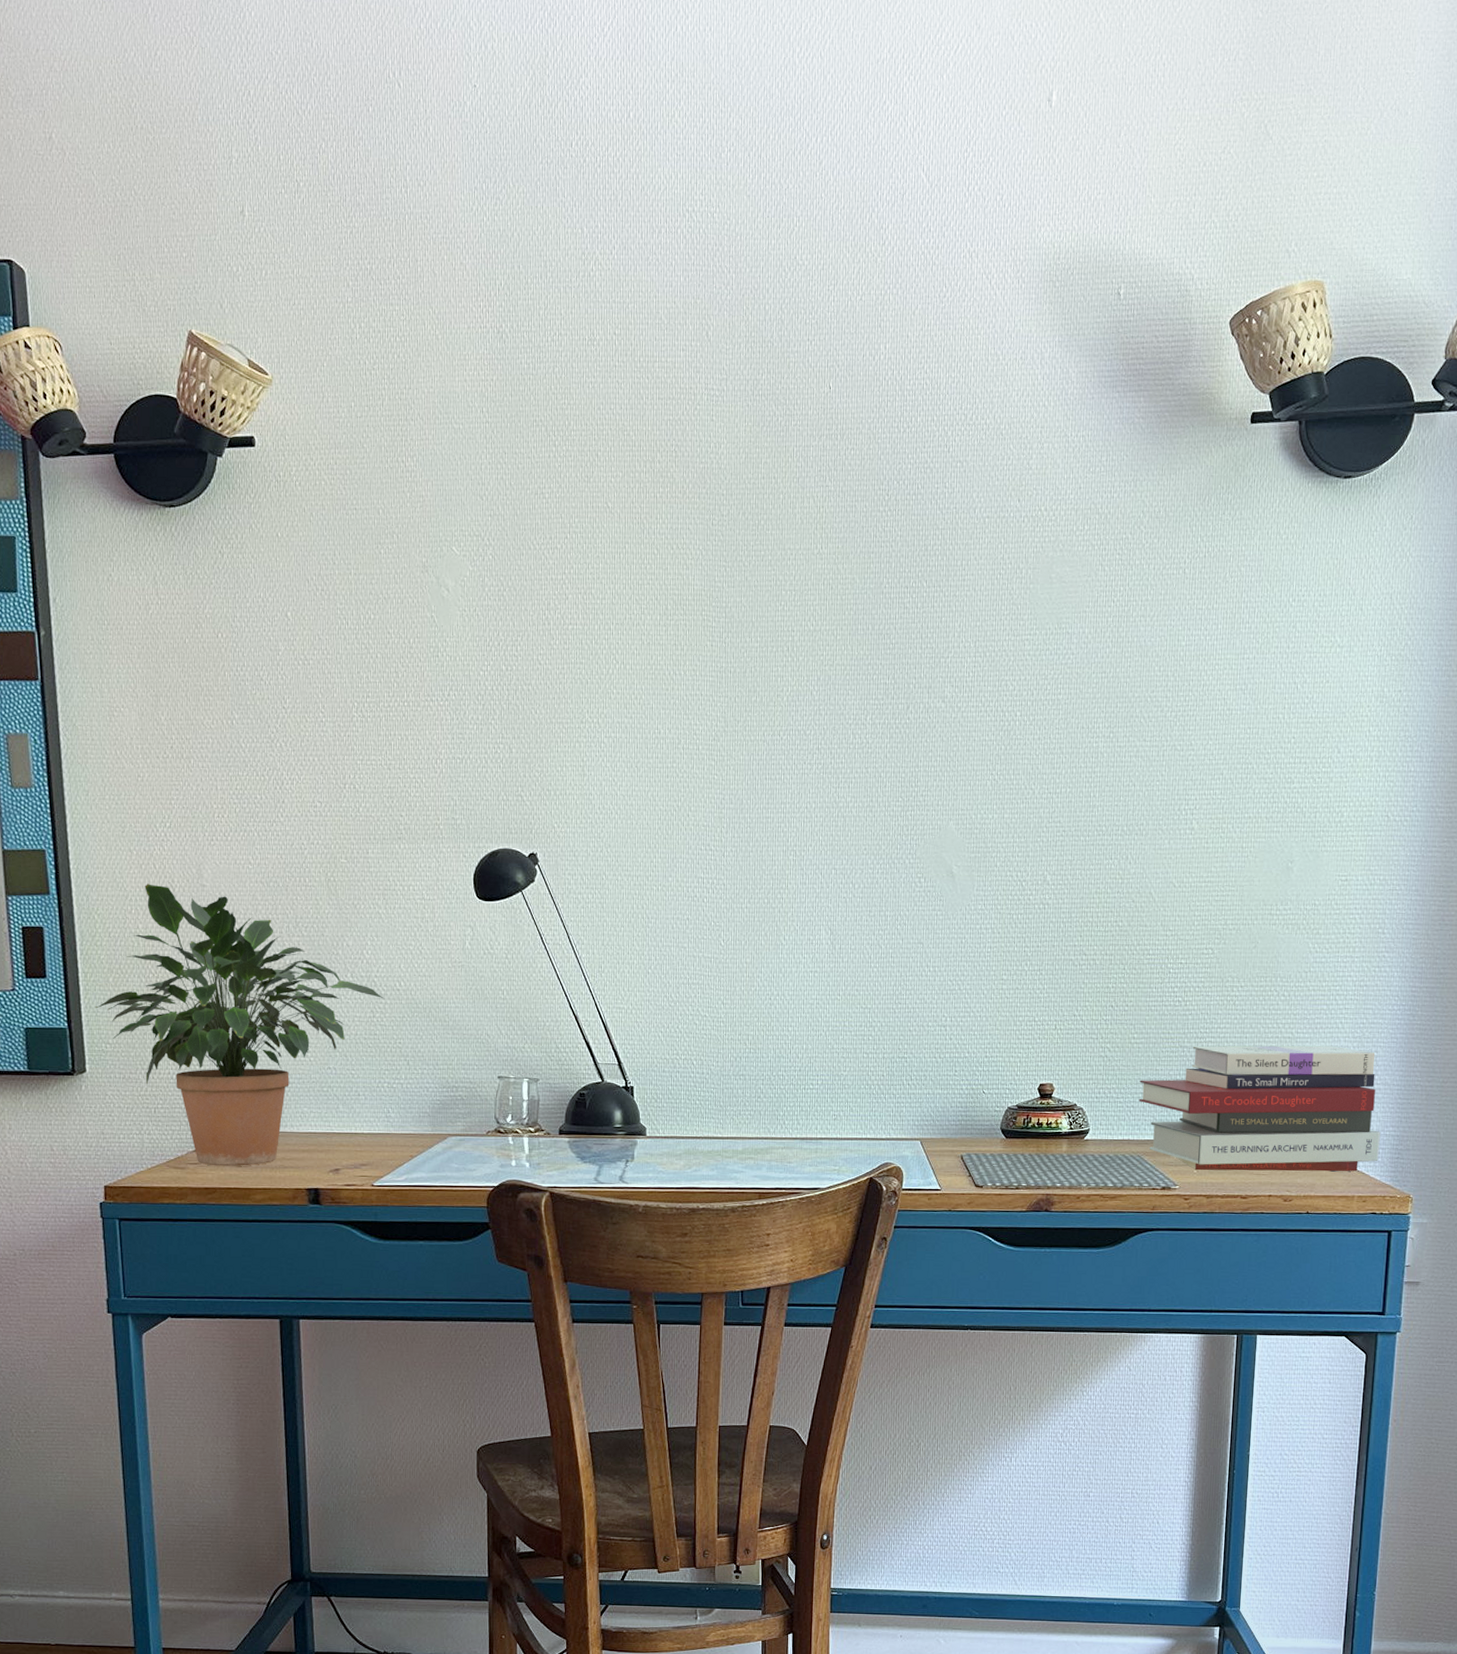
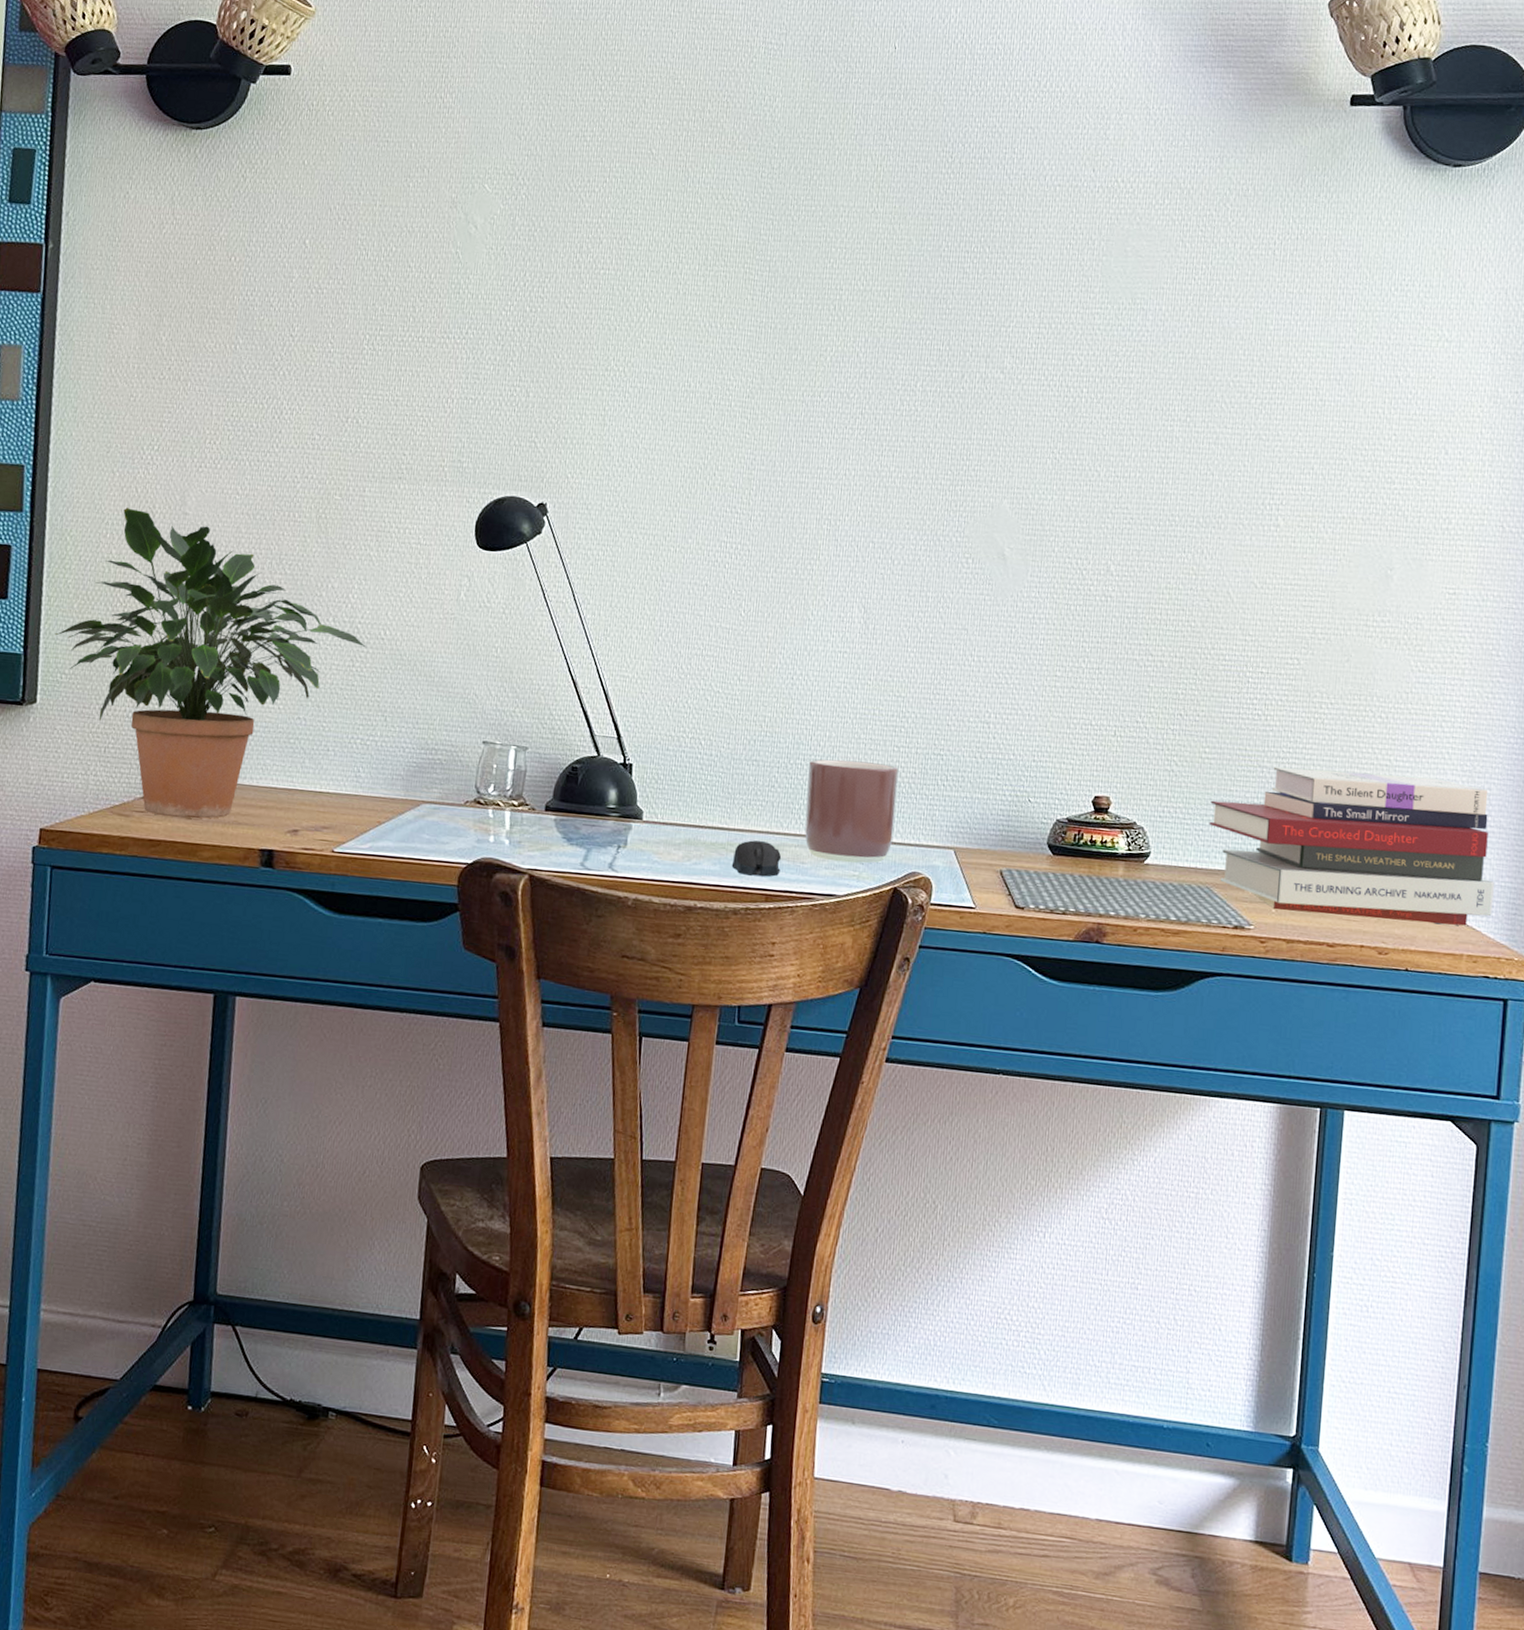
computer mouse: none [727,1146,770,1178] -> present [731,840,781,877]
mug: none [789,1068,869,1159] -> present [804,759,899,864]

